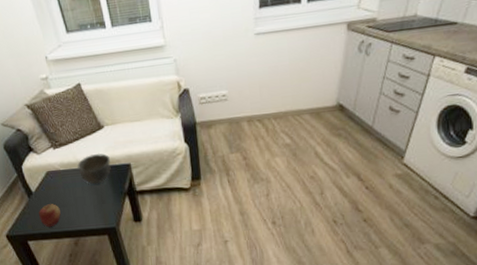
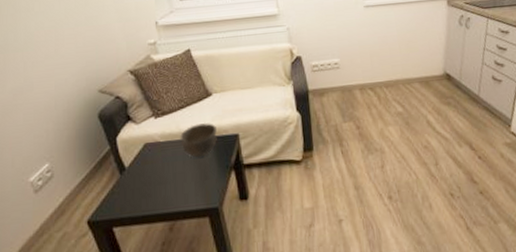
apple: present [38,204,61,227] -> none [130,181,156,210]

